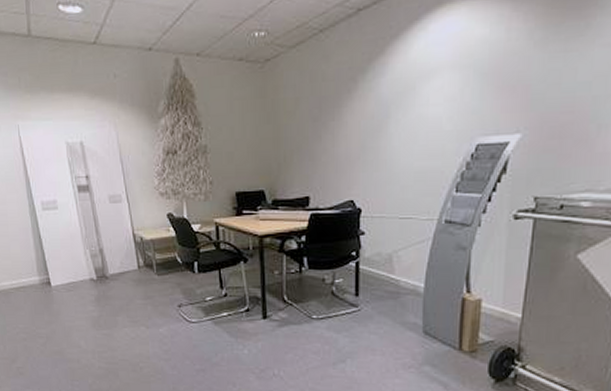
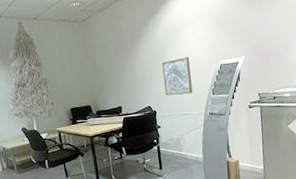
wall art: none [380,127,427,188] -> present [162,57,193,96]

